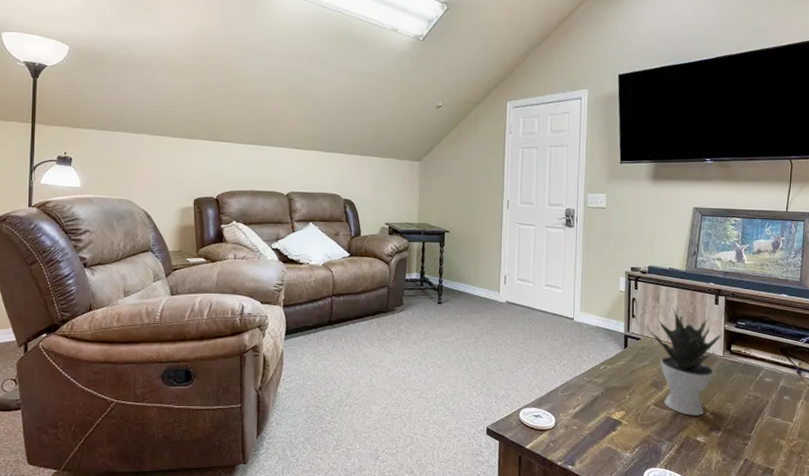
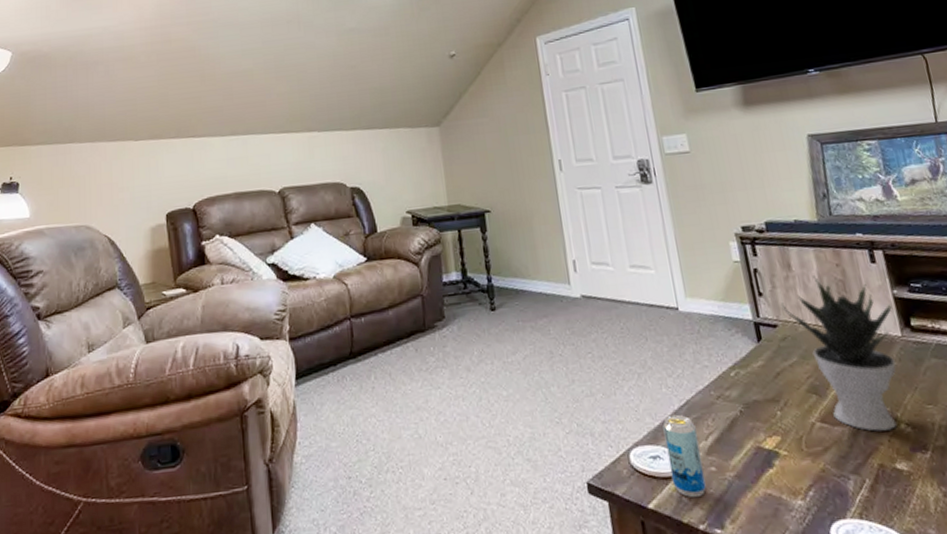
beverage can: none [545,390,569,445] -> present [662,414,706,498]

